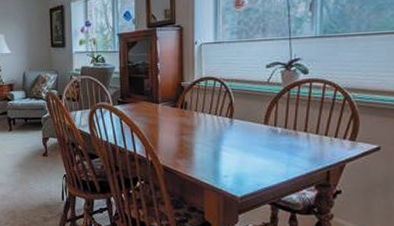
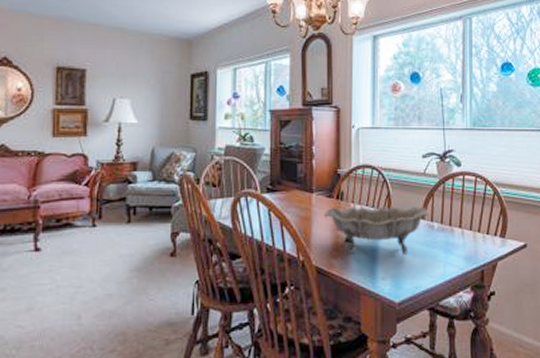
decorative bowl: none [169,113,273,157] -> present [324,206,430,256]

